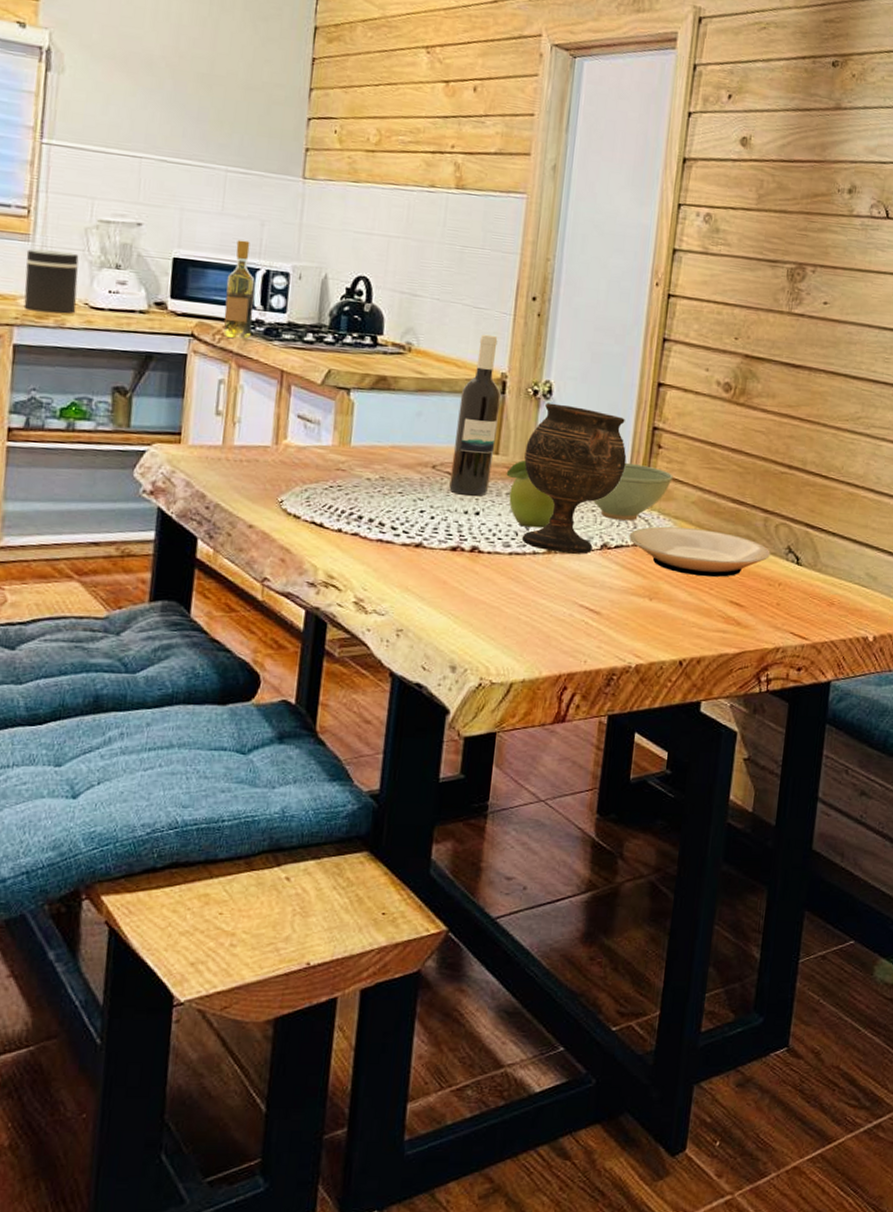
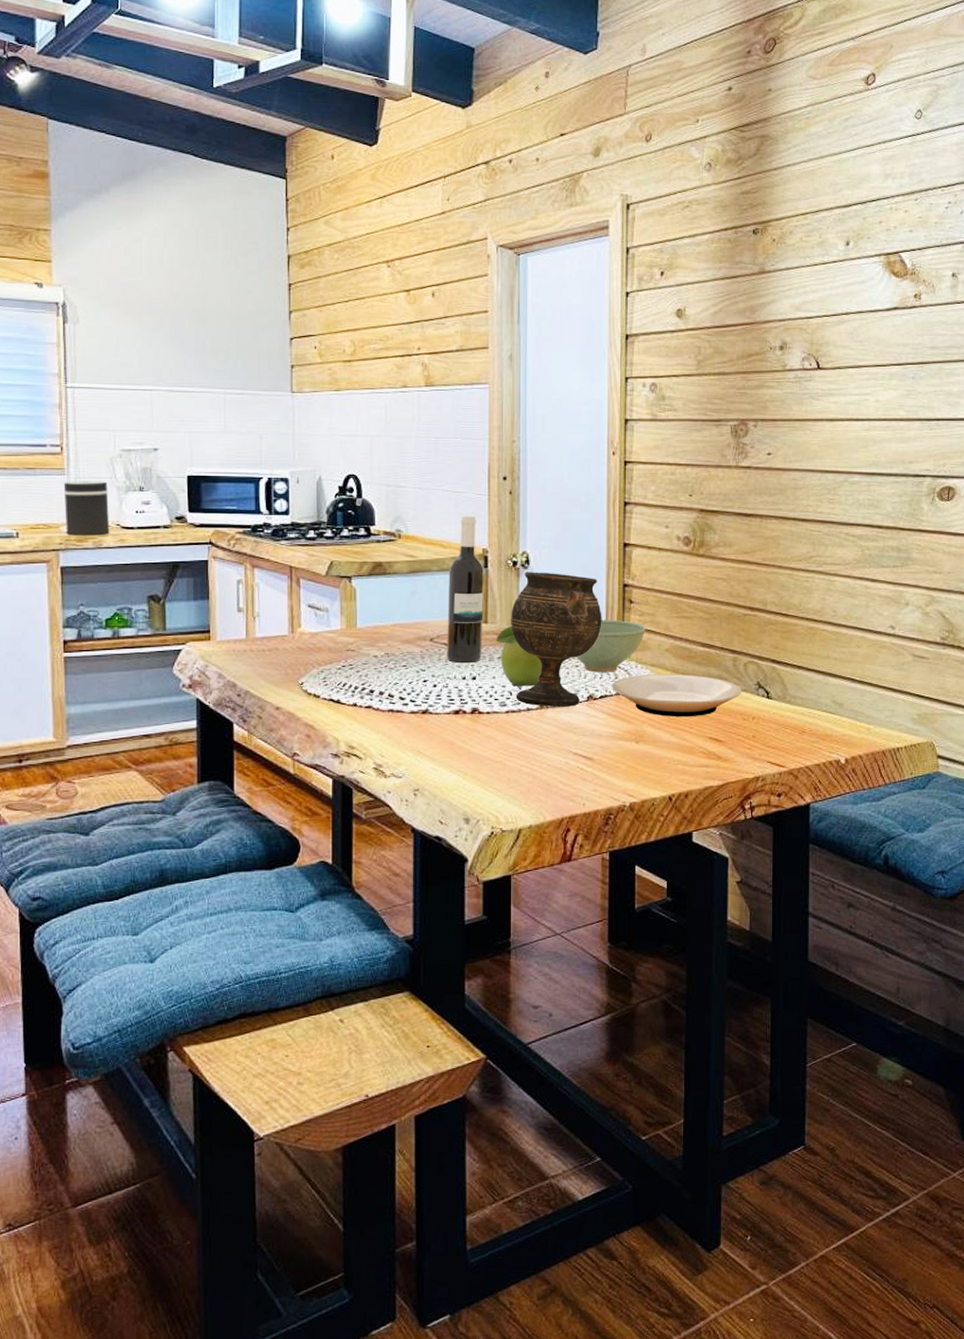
bottle: present [223,240,255,339] -> none [235,454,261,541]

